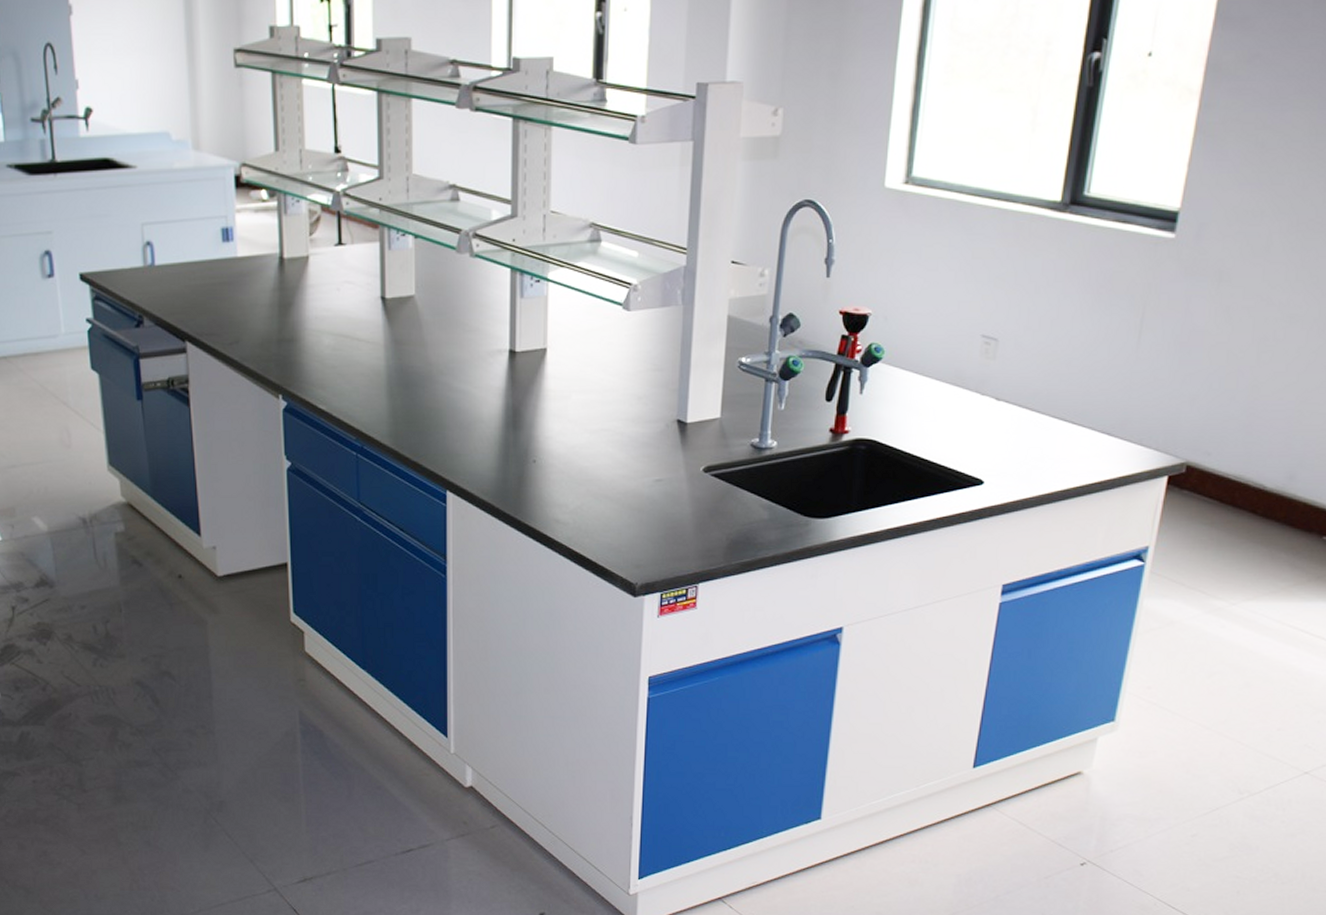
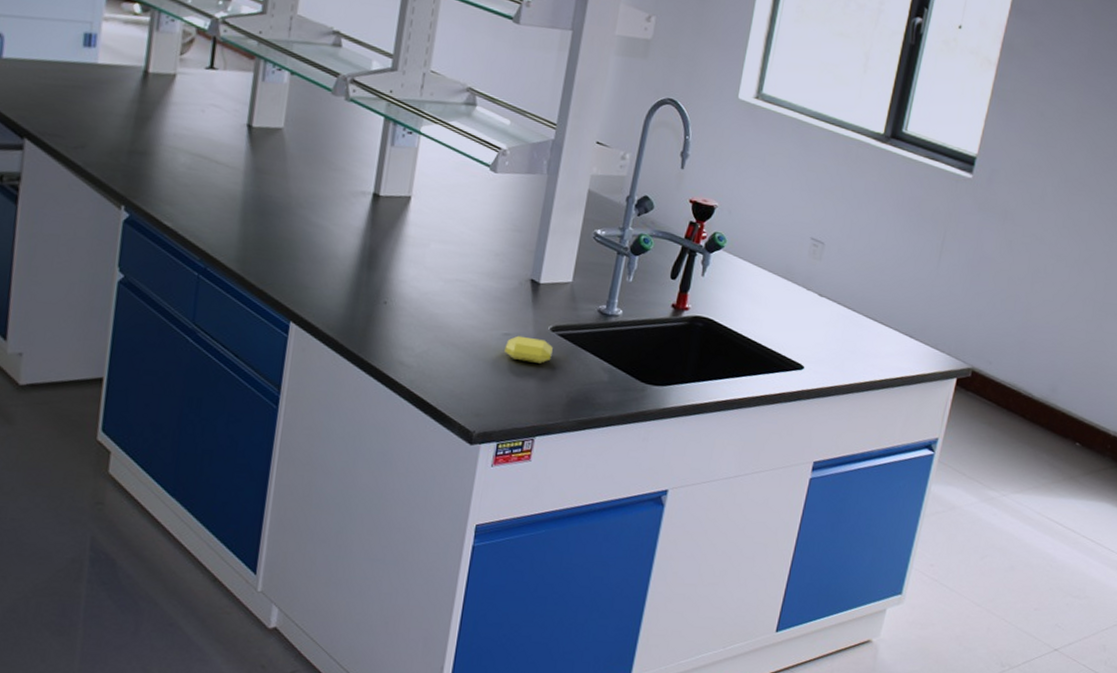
soap bar: none [658,480,707,507] -> present [504,335,553,364]

